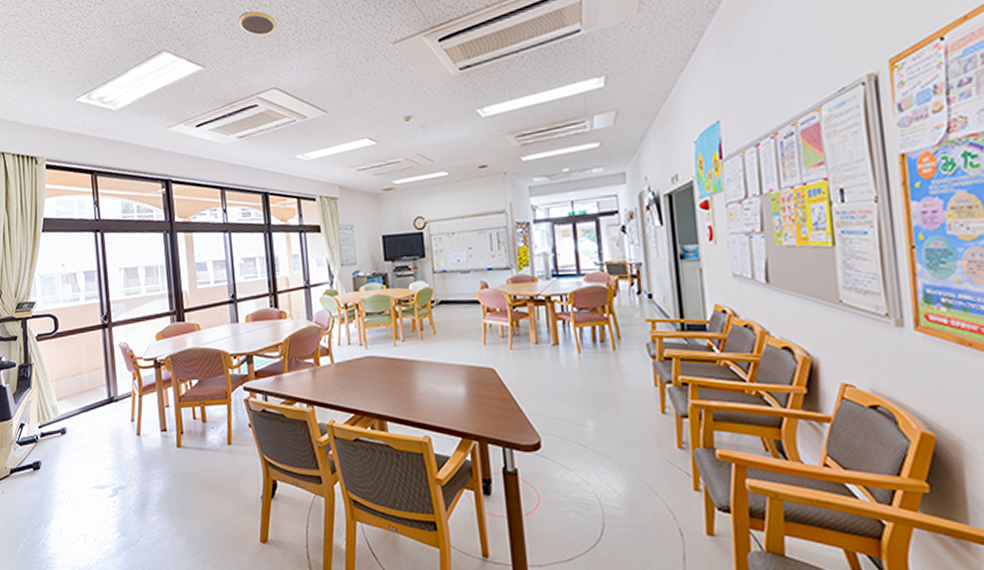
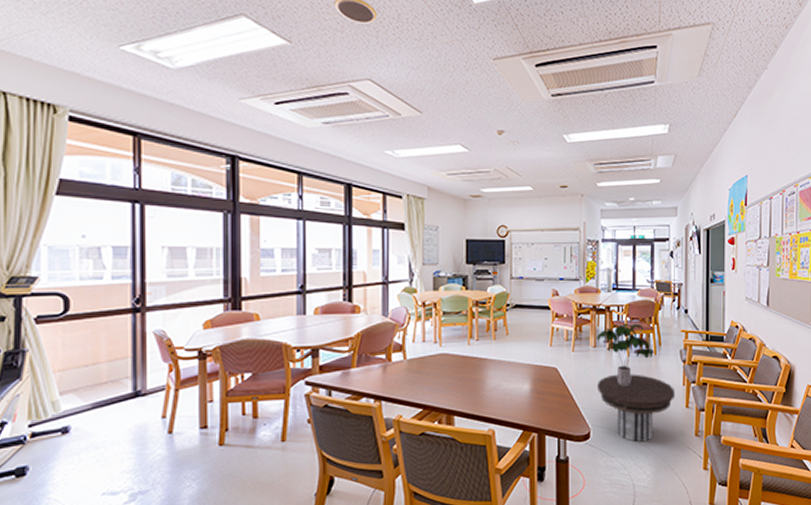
potted plant: none [538,314,612,387] -> present [597,323,654,385]
side table: none [543,373,646,453] -> present [596,374,676,442]

